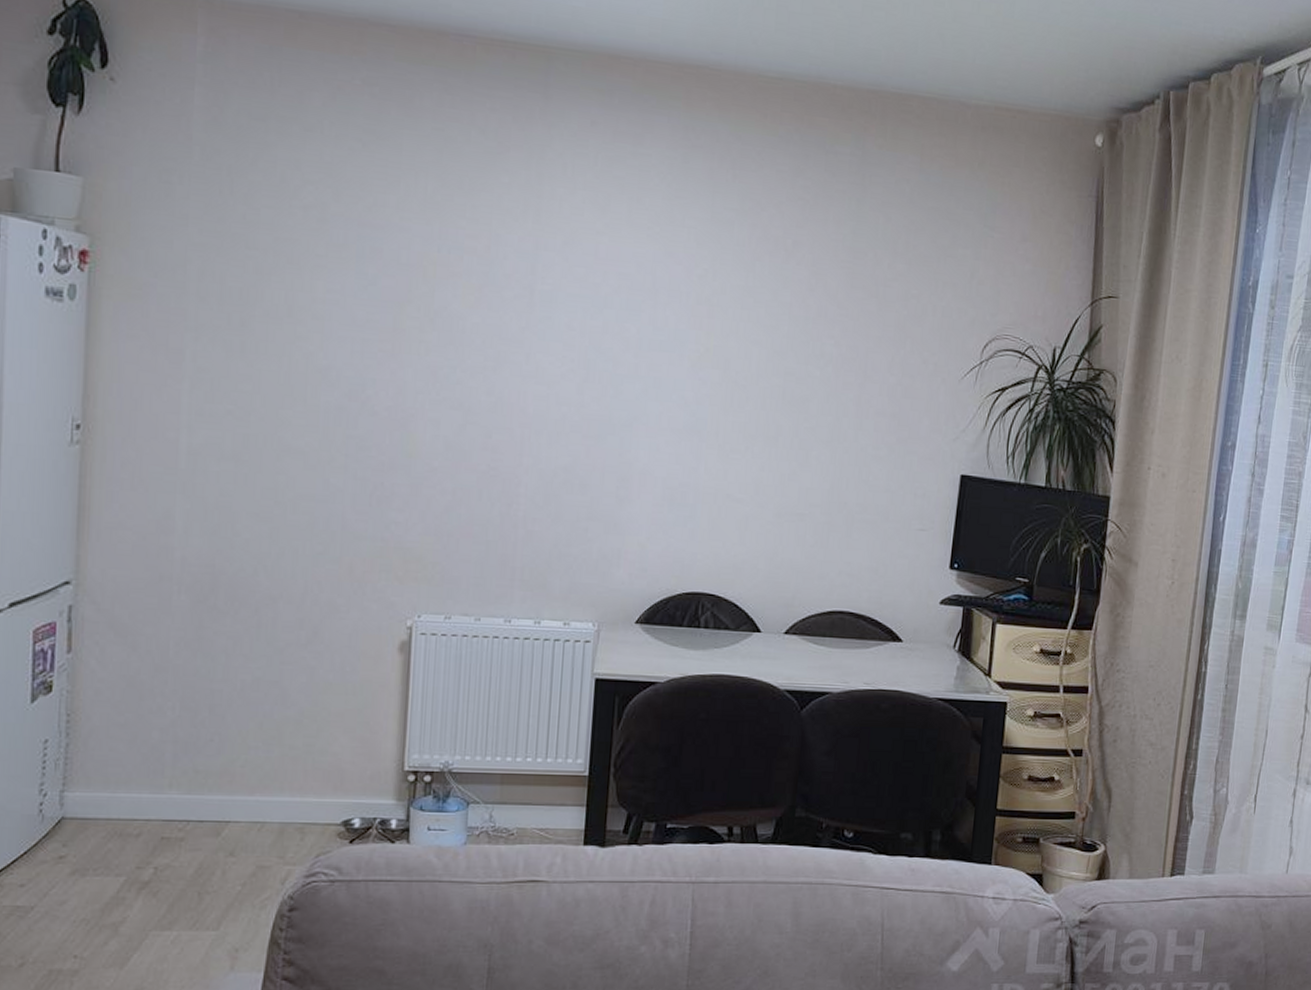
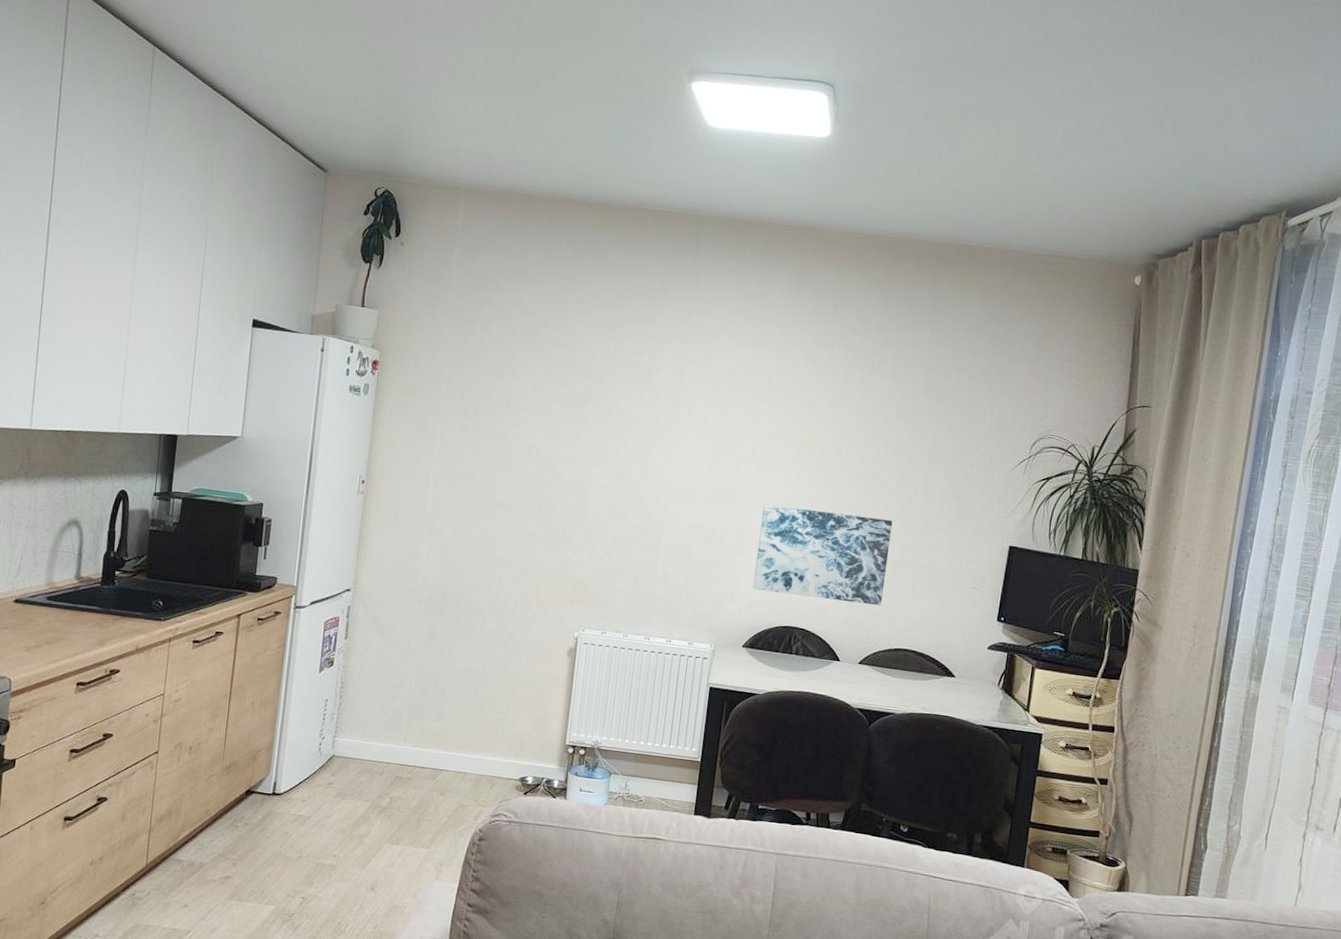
wall art: none [645,436,819,559] -> present [752,505,893,606]

